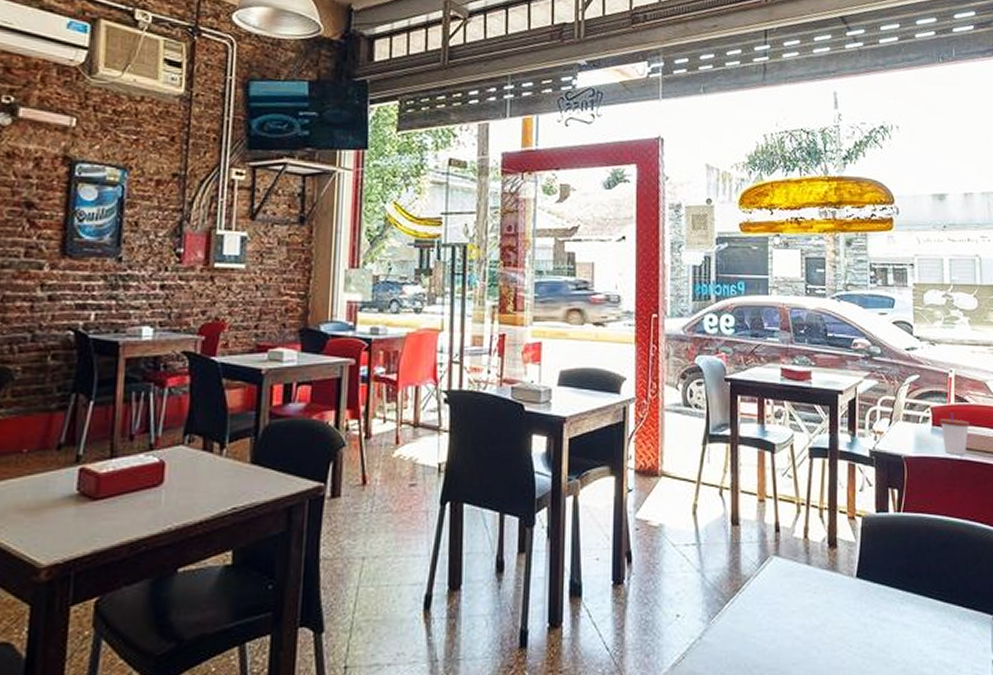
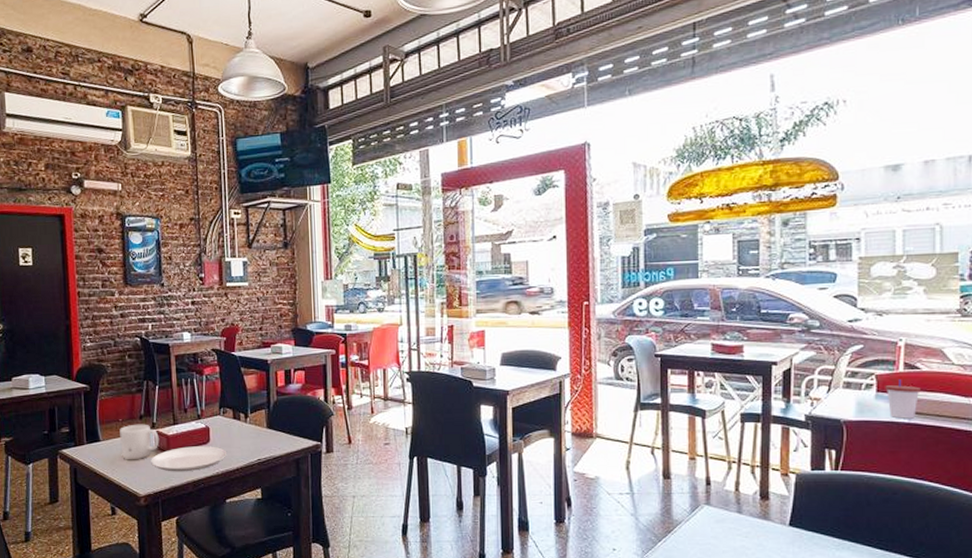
mug: none [18,456,85,512] -> present [119,424,159,460]
plate: none [66,489,187,529] -> present [151,446,226,472]

